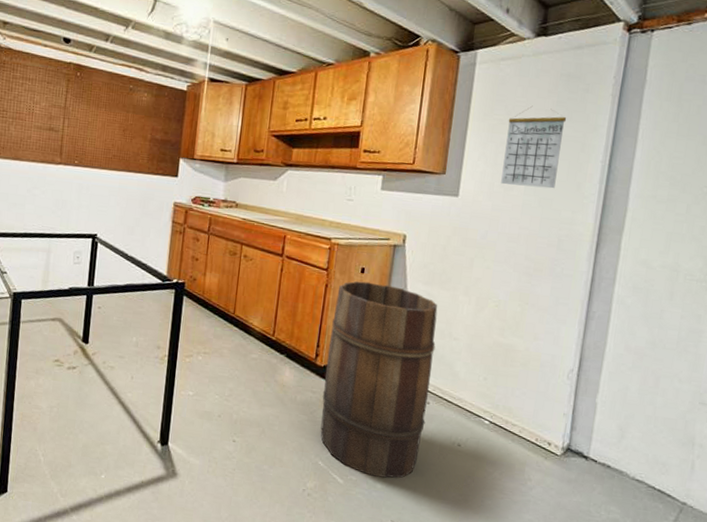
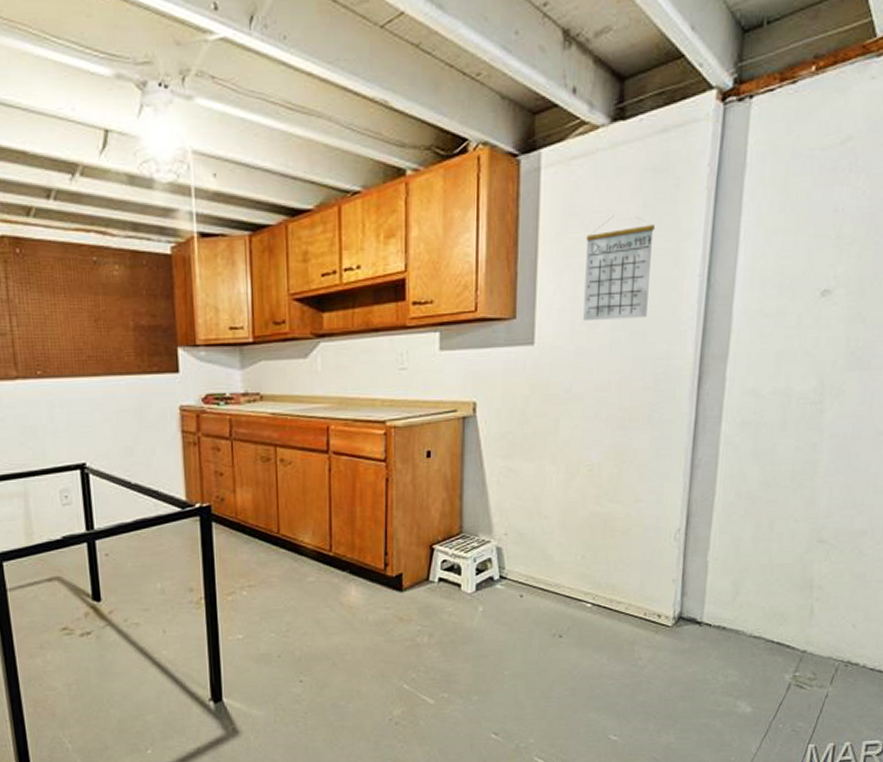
wooden barrel: present [320,280,438,479] -> none [398,466,524,689]

